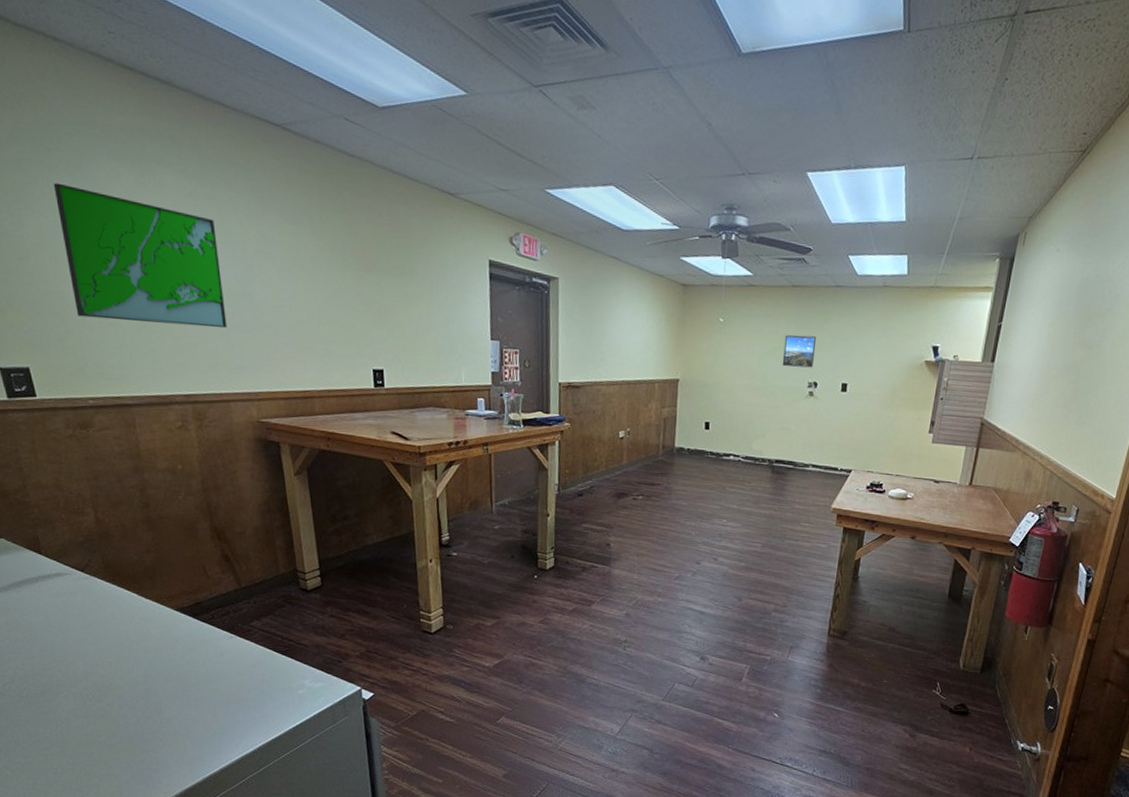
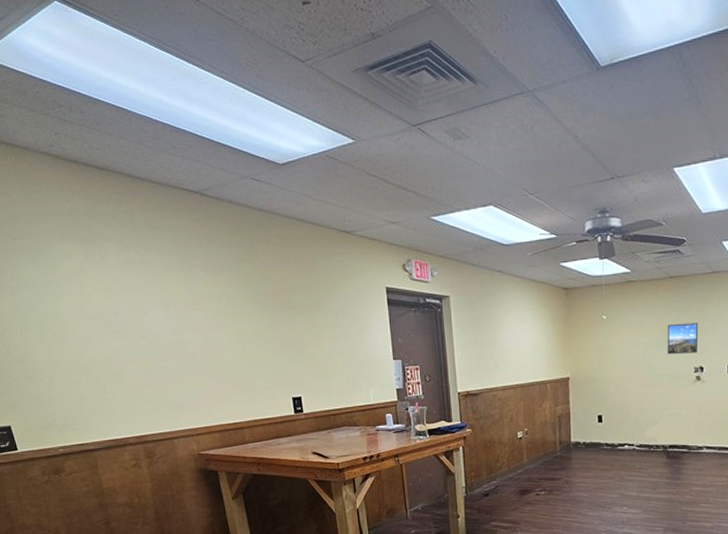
map: present [53,182,227,329] -> none [20,266,167,378]

